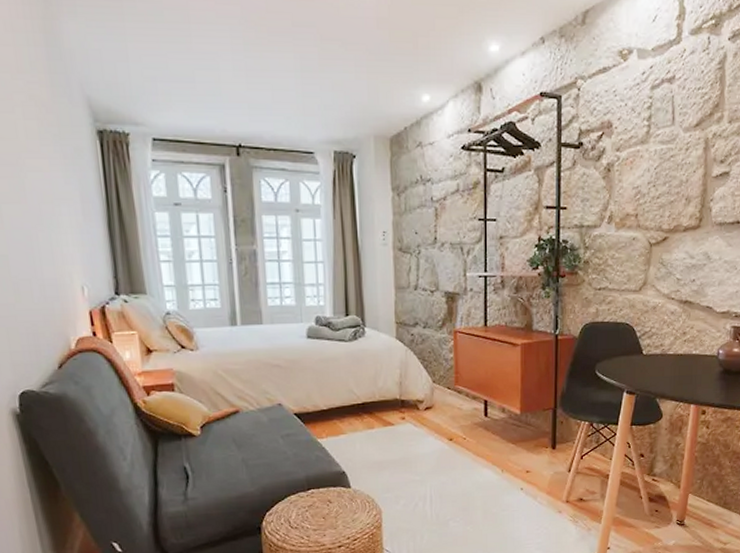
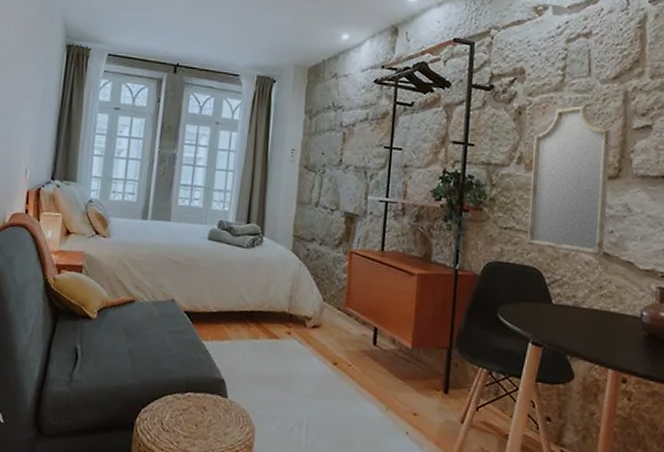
home mirror: none [619,157,693,305] -> present [527,105,611,256]

